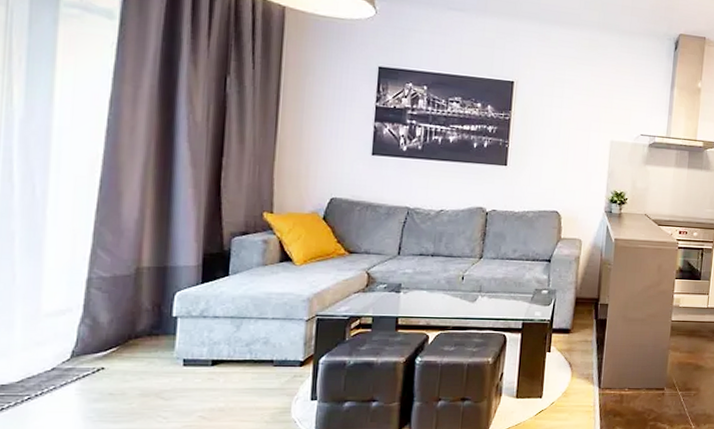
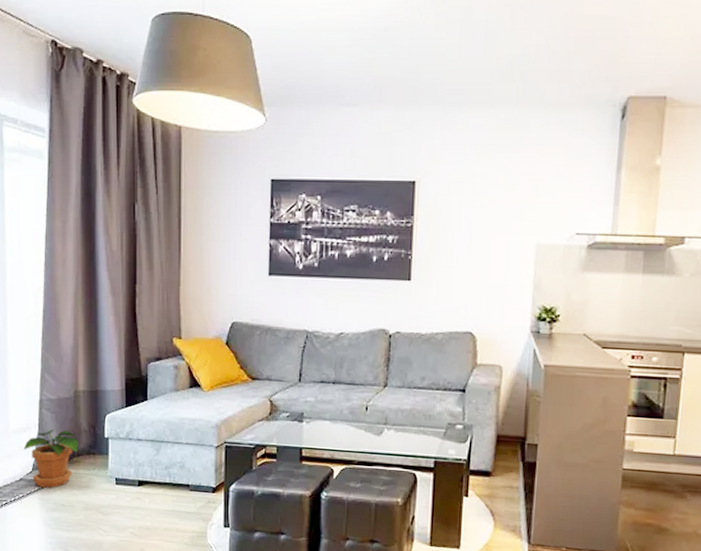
potted plant: none [59,310,137,376] -> present [23,429,78,488]

